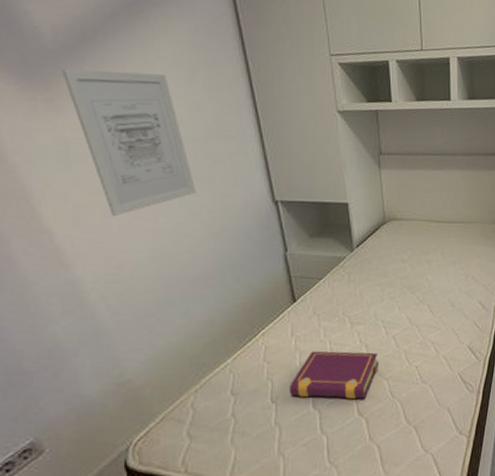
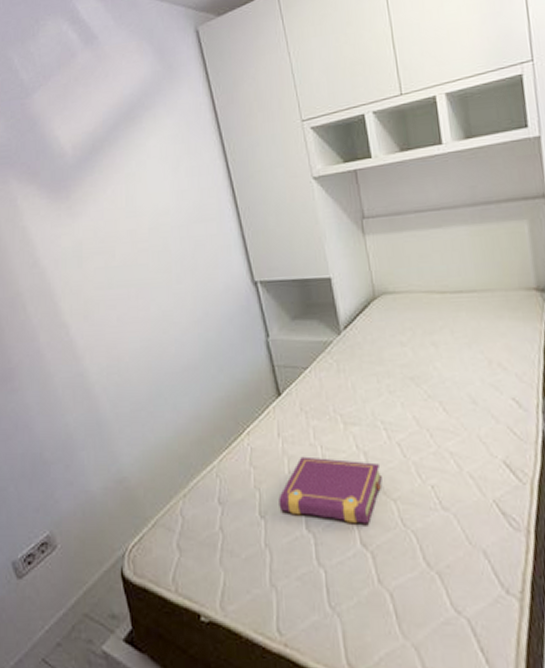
wall art: present [61,69,196,217] -> none [78,170,181,309]

